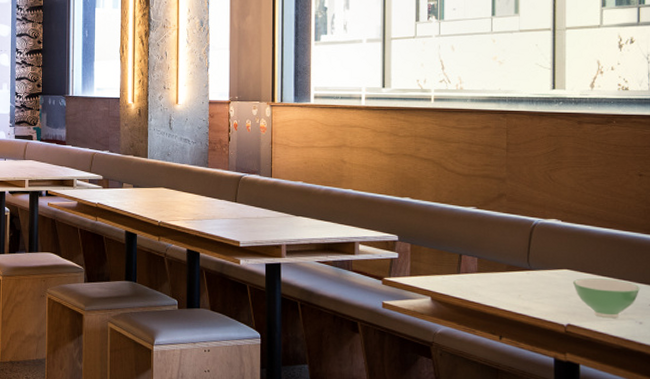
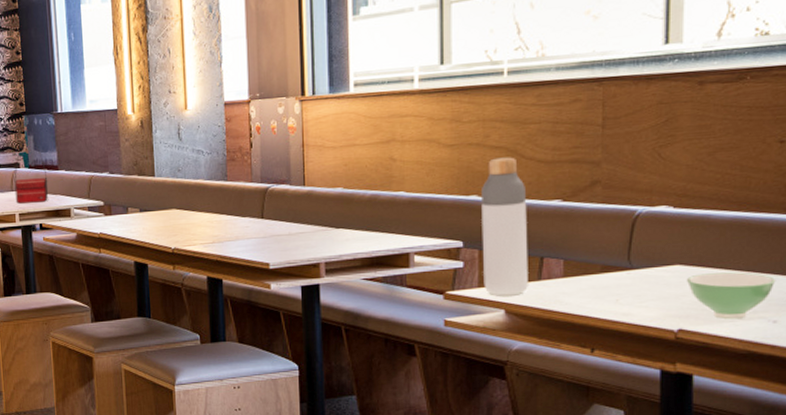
shoulder bag: none [26,115,56,173] -> present [14,138,49,205]
bottle: none [413,168,450,287] -> present [482,157,528,298]

